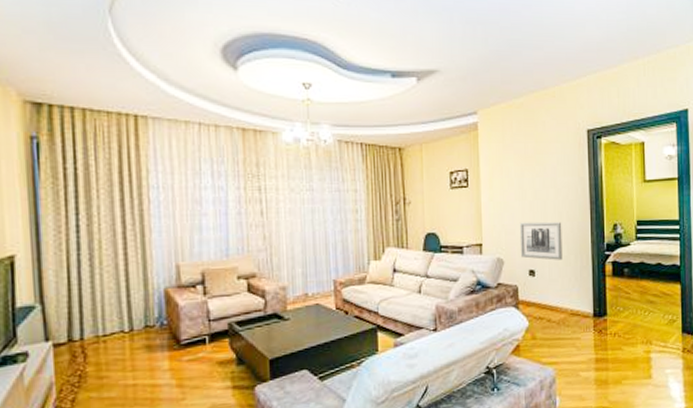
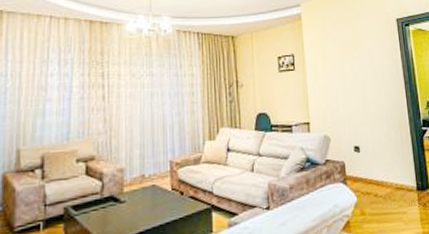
wall art: present [519,221,563,260] -> none [342,100,384,137]

